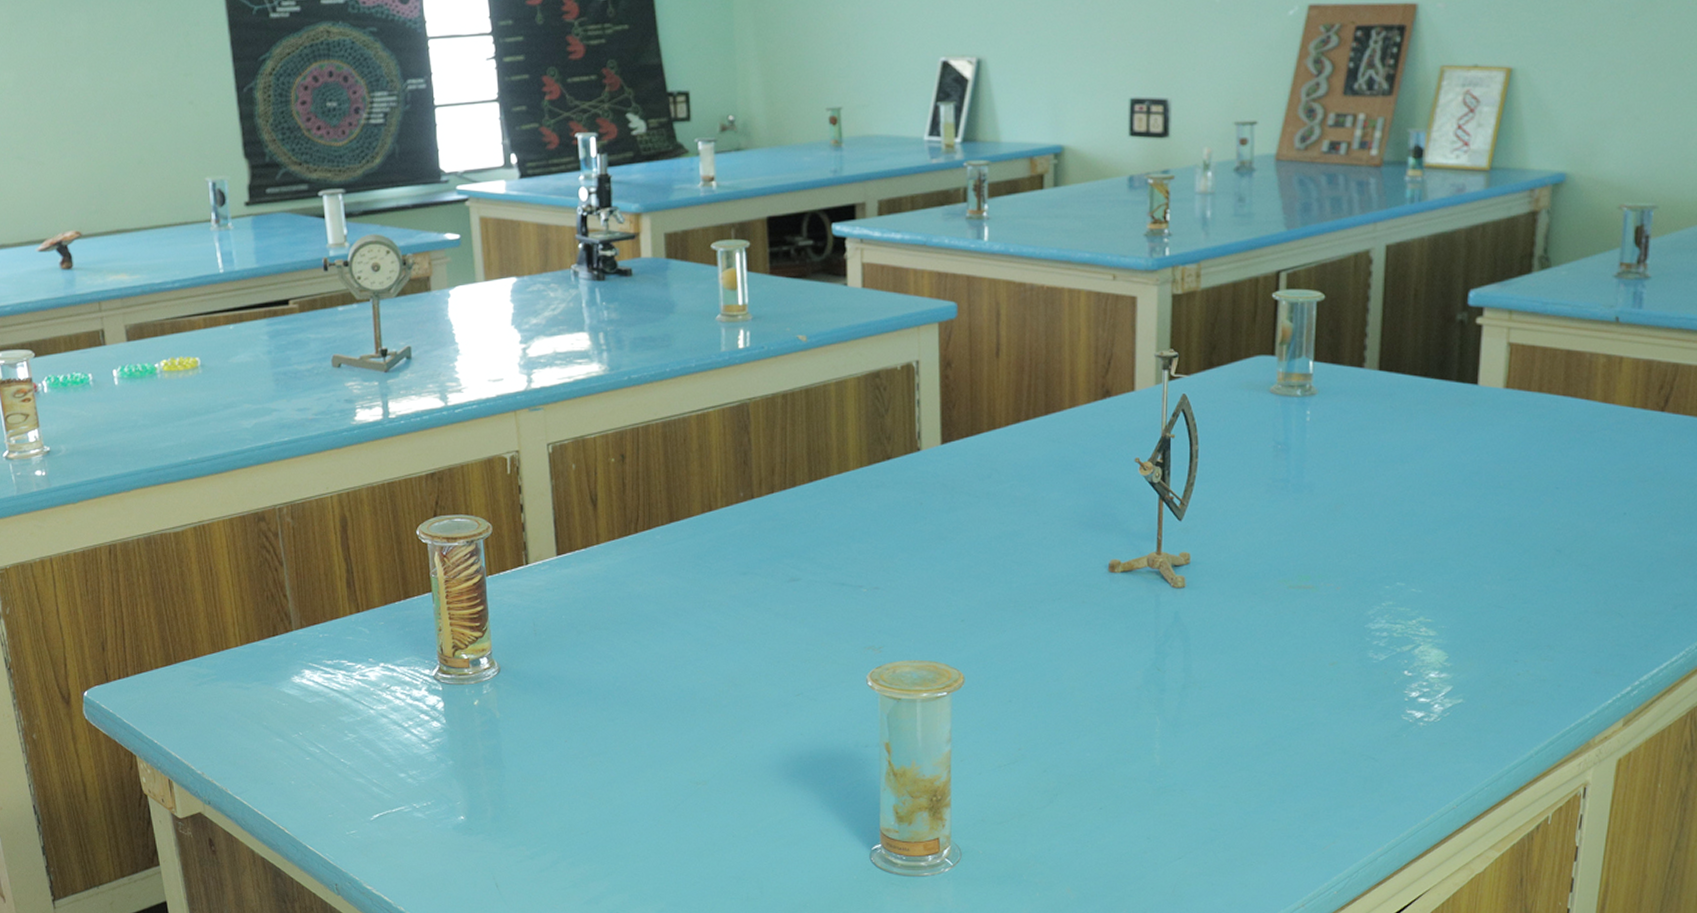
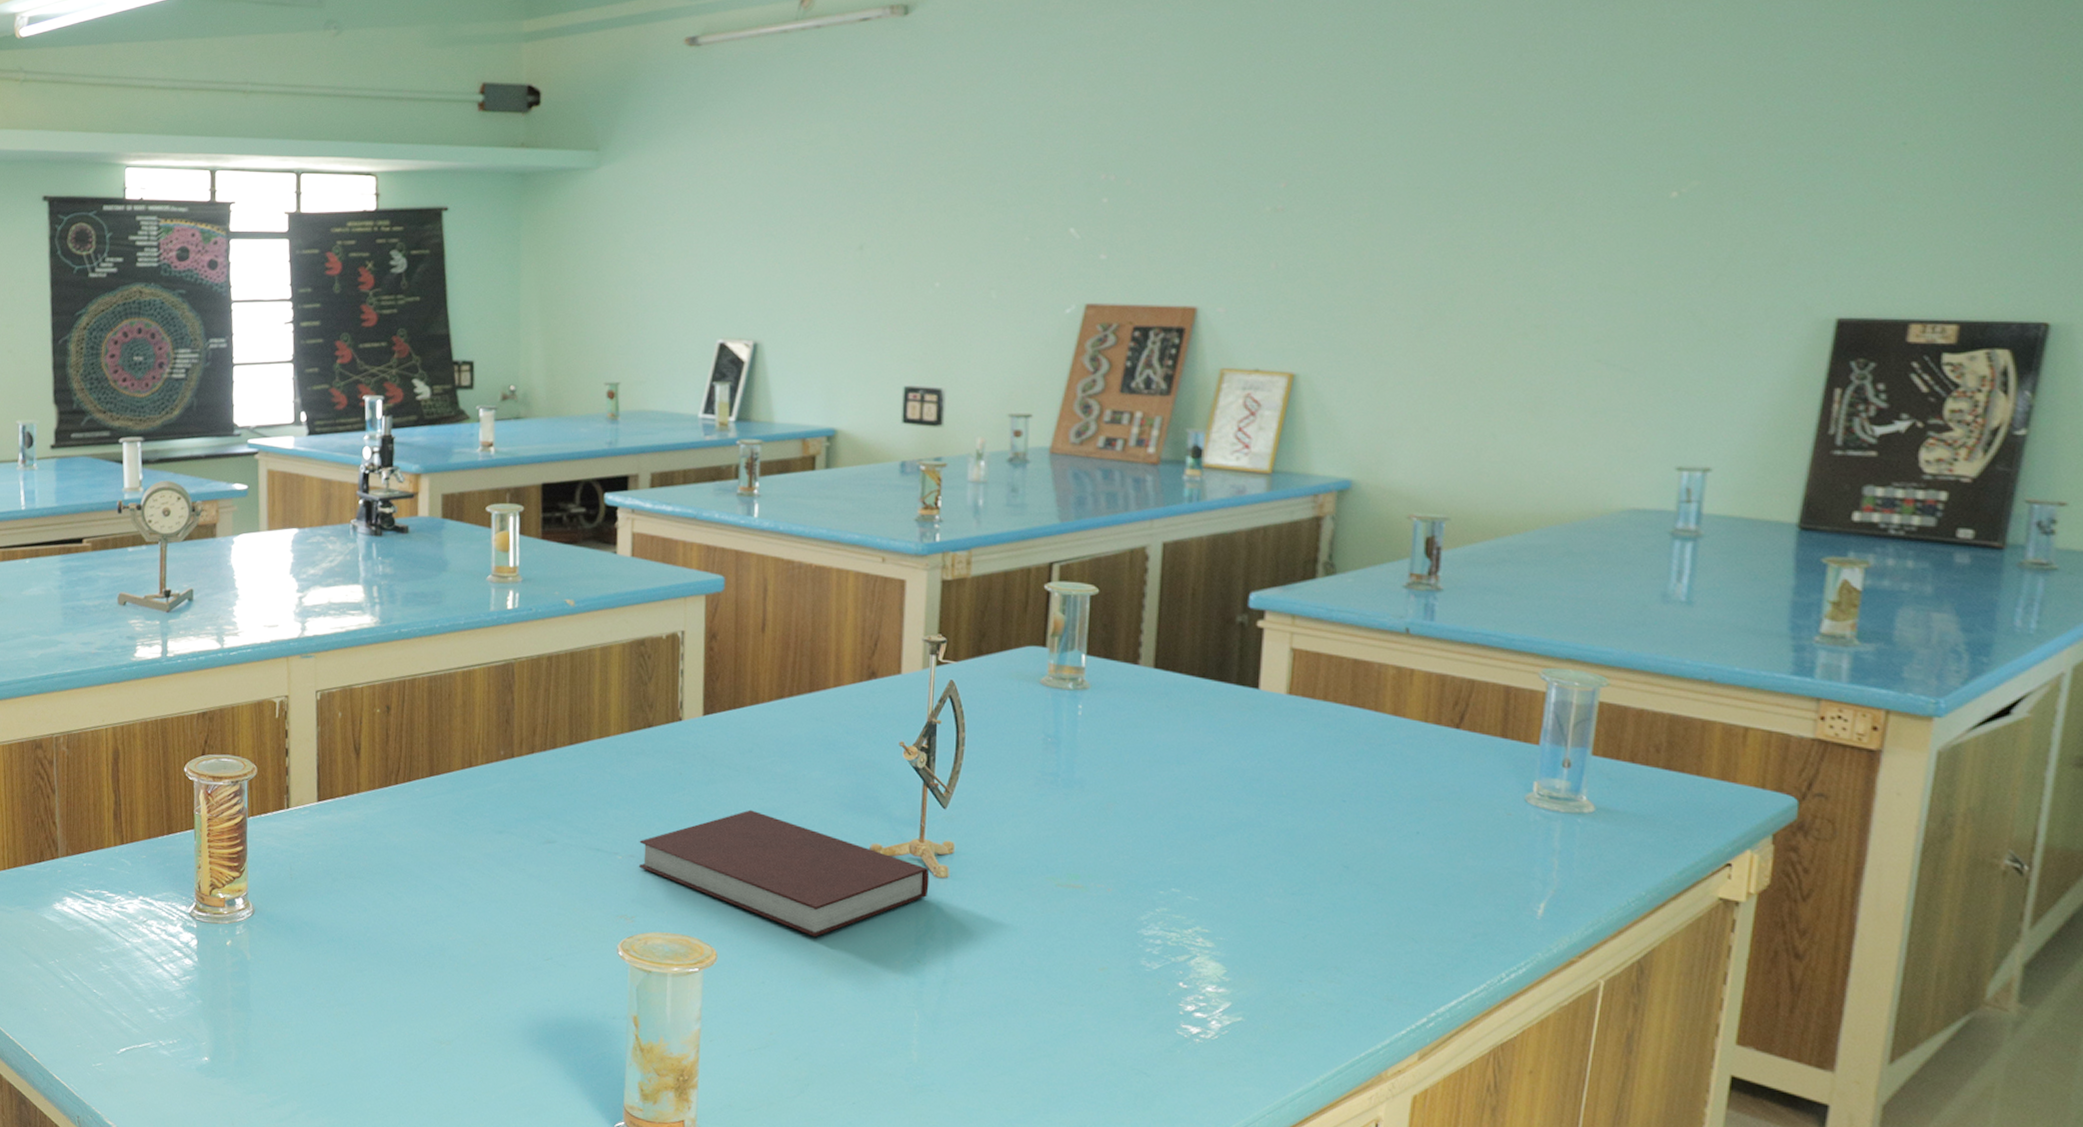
notebook: none [883,534,1167,654] -> present [639,809,930,937]

